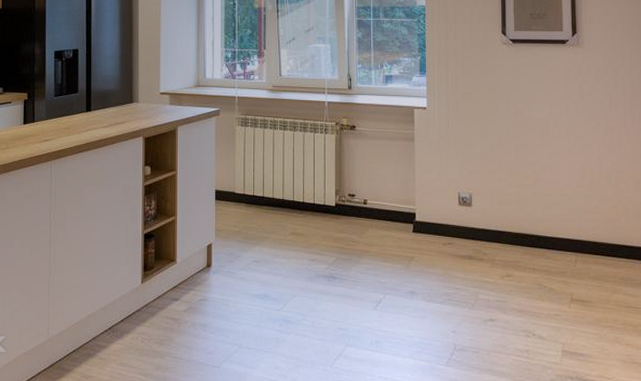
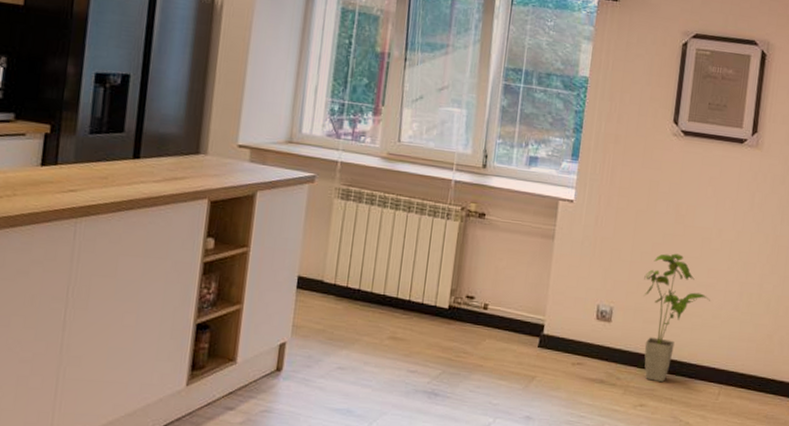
house plant: none [495,143,556,255] -> present [643,253,710,383]

